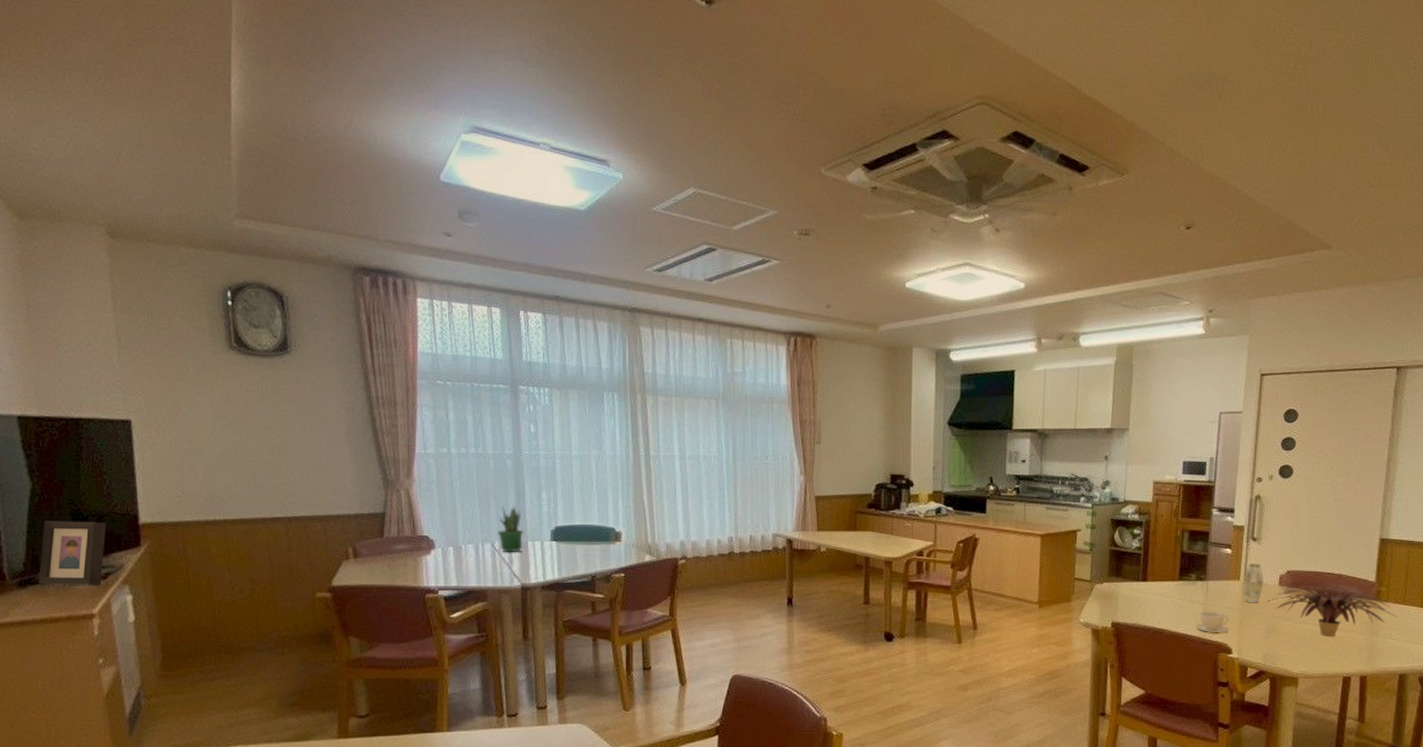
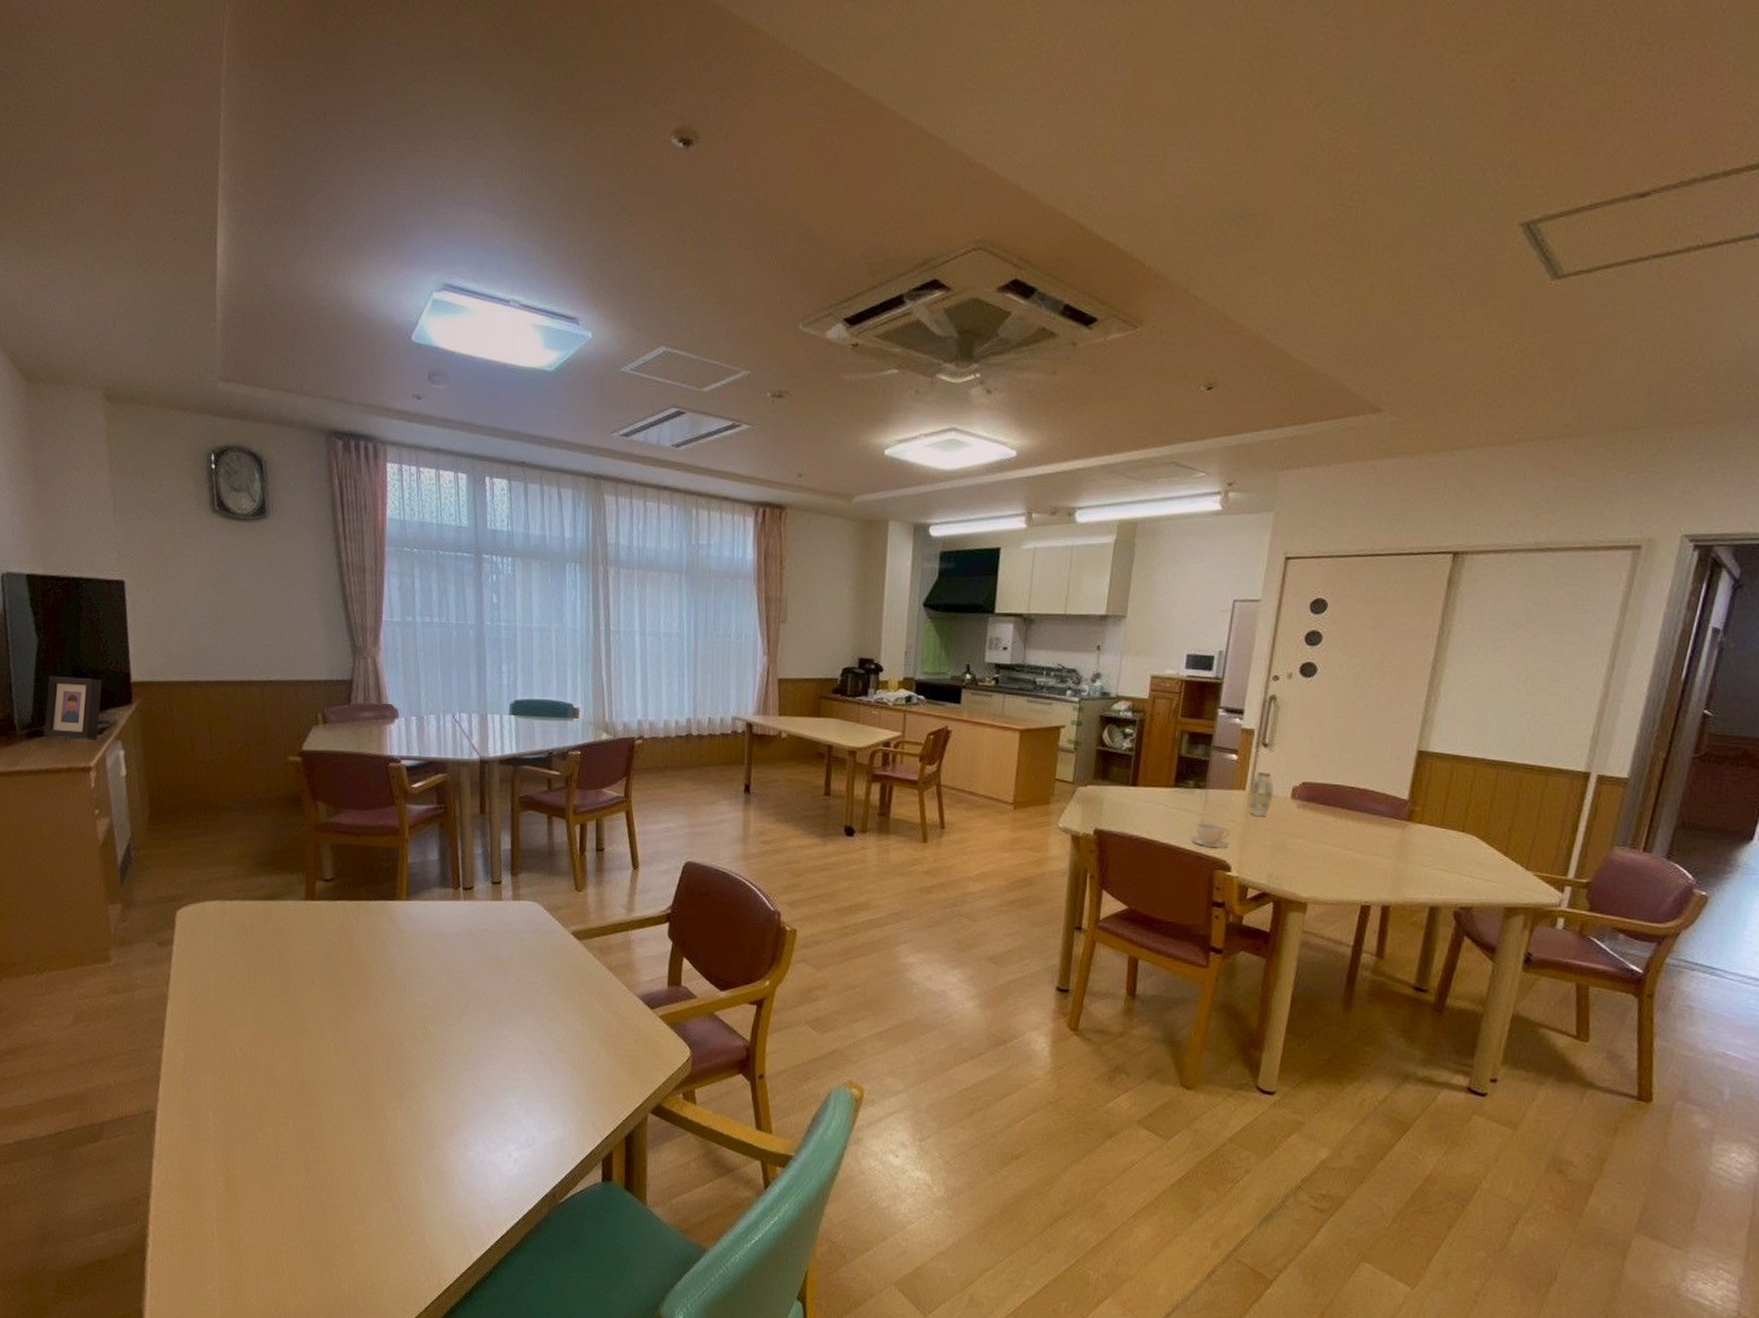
planter: present [497,506,524,552] -> none [458,677,484,725]
plant: present [1268,585,1399,636] -> none [1277,800,1435,859]

